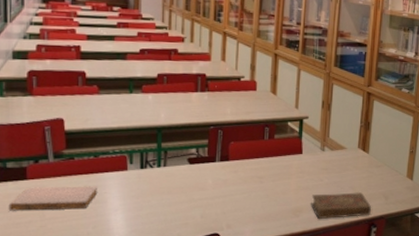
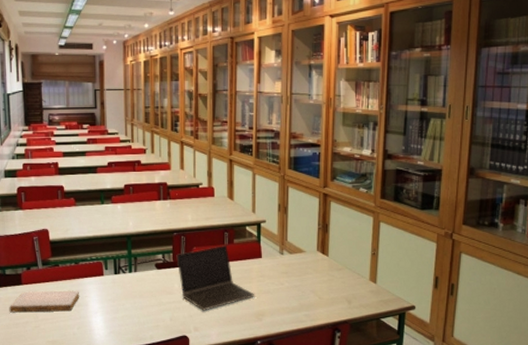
laptop computer: none [211,141,294,208] -> present [176,245,255,311]
book: present [310,192,372,219] -> none [272,296,335,323]

